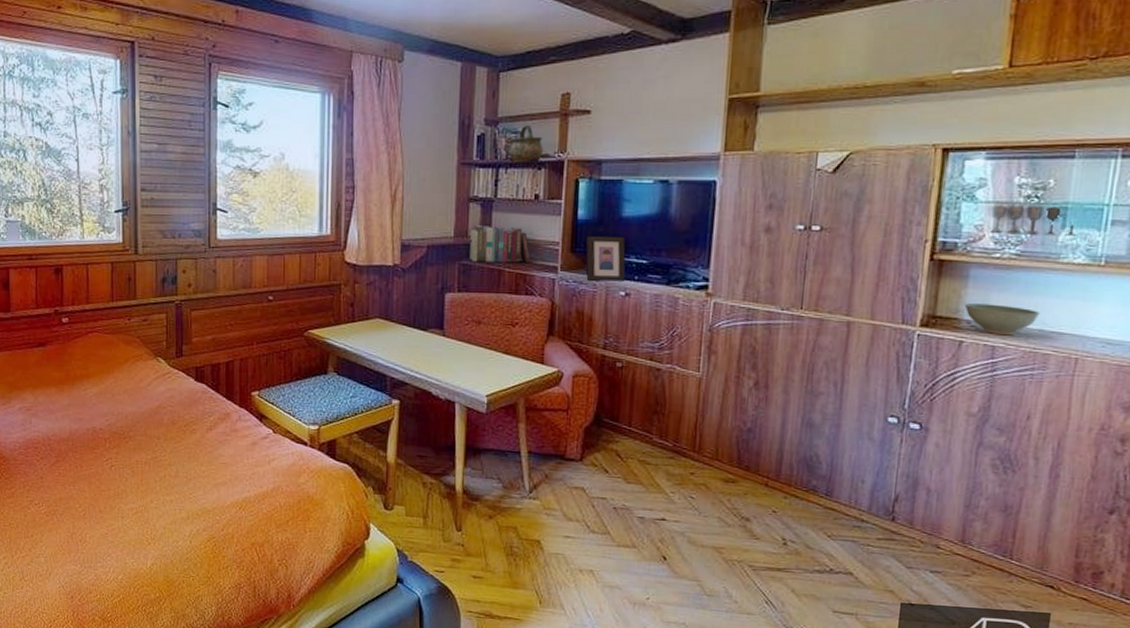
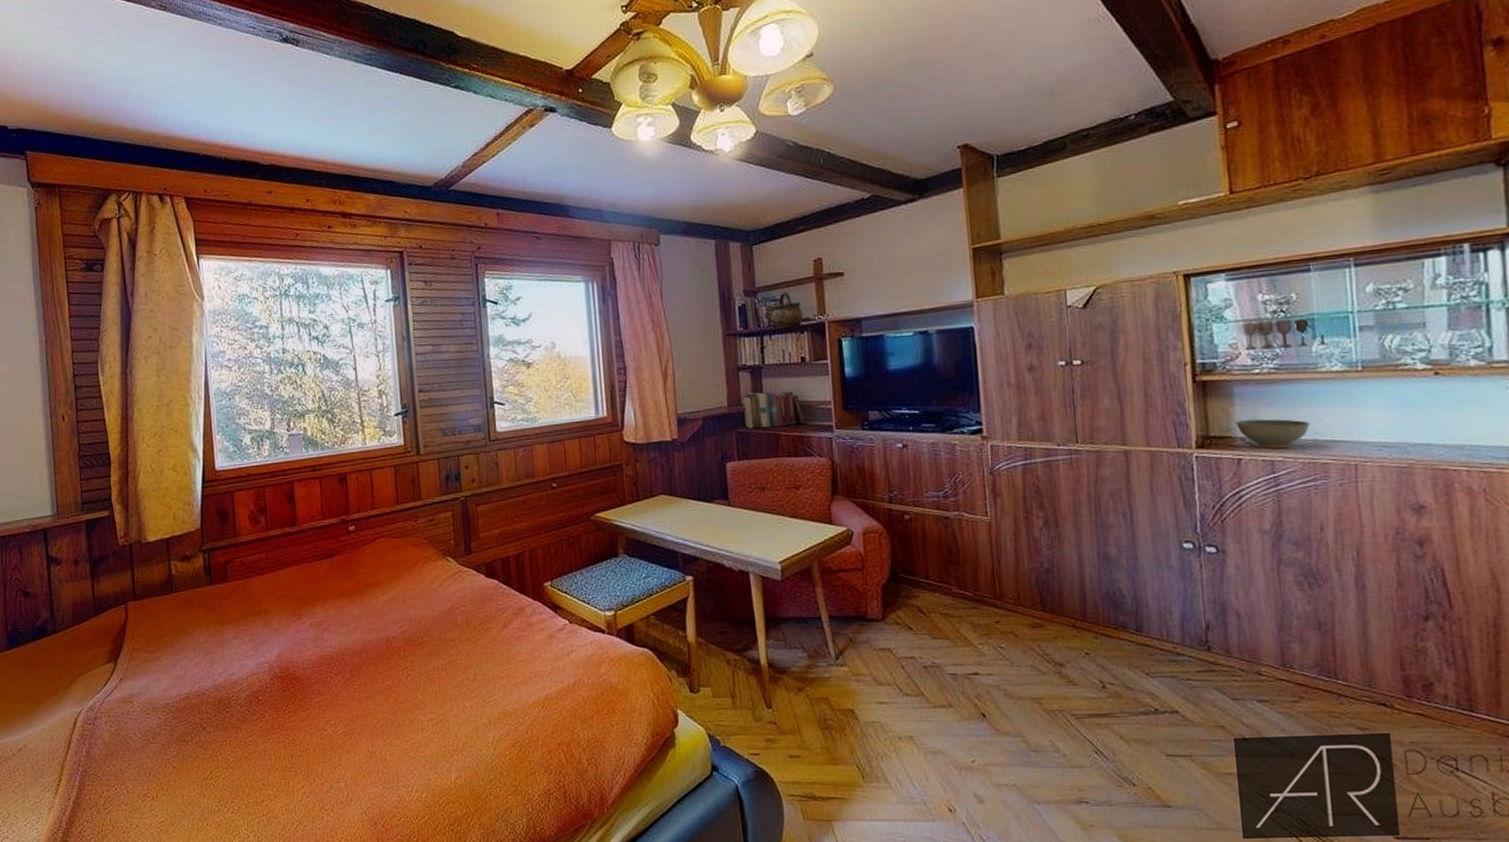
picture frame: present [586,237,626,282] -> none [857,390,901,436]

